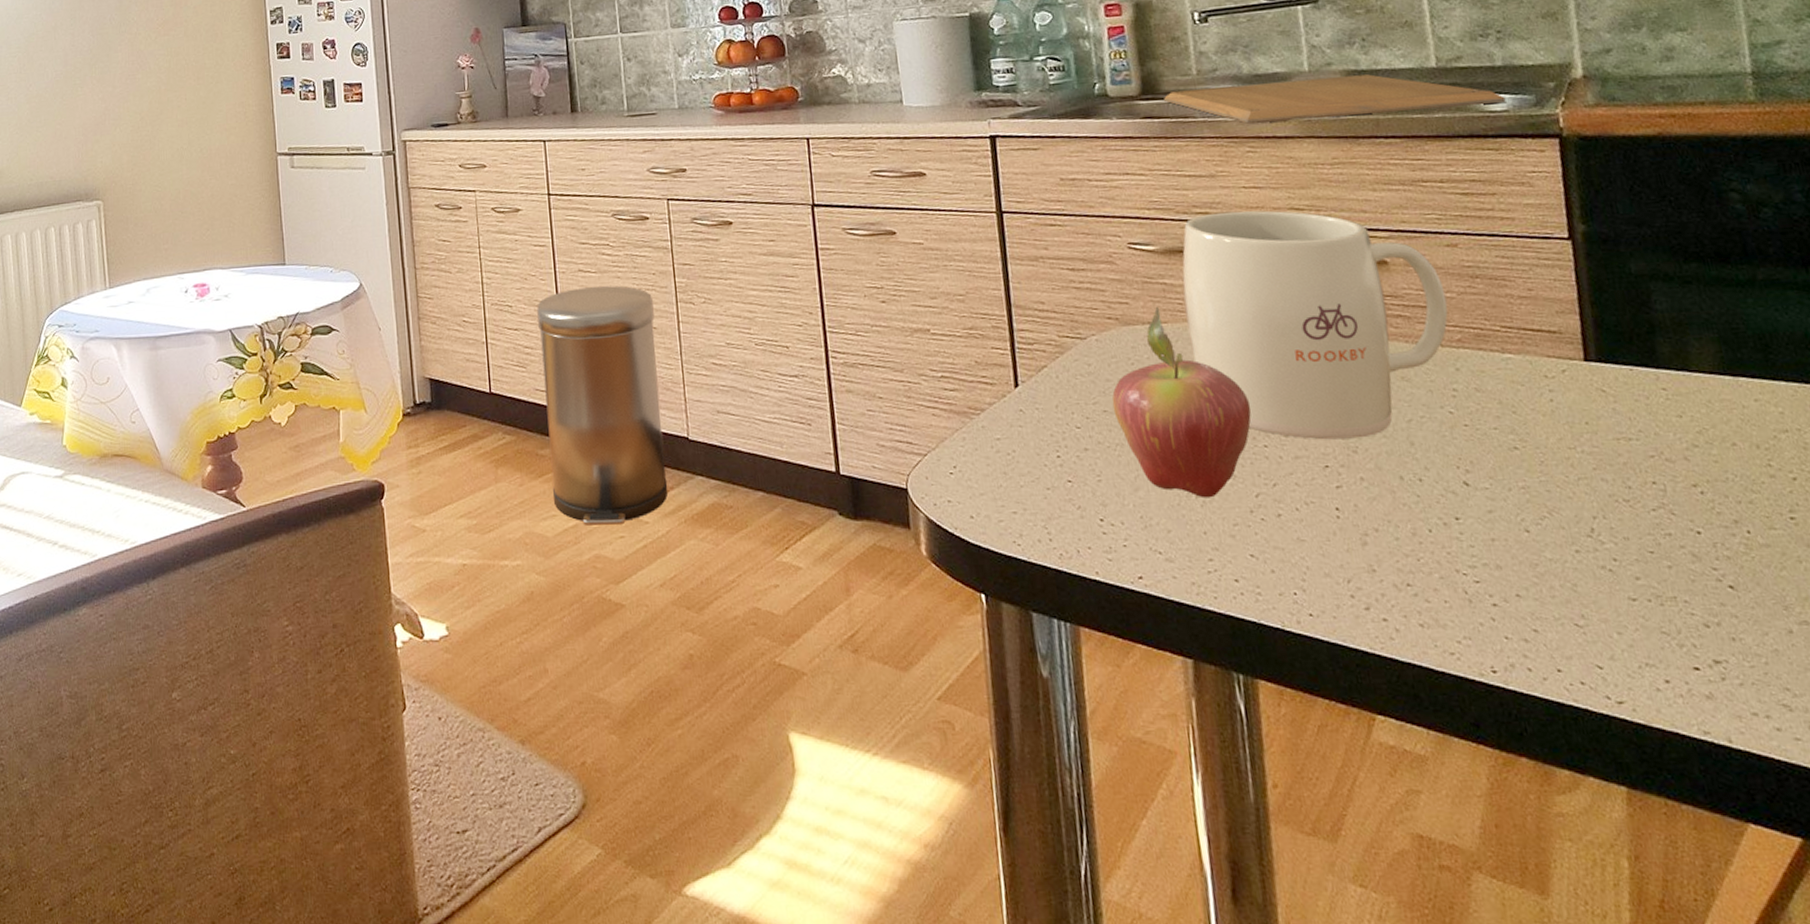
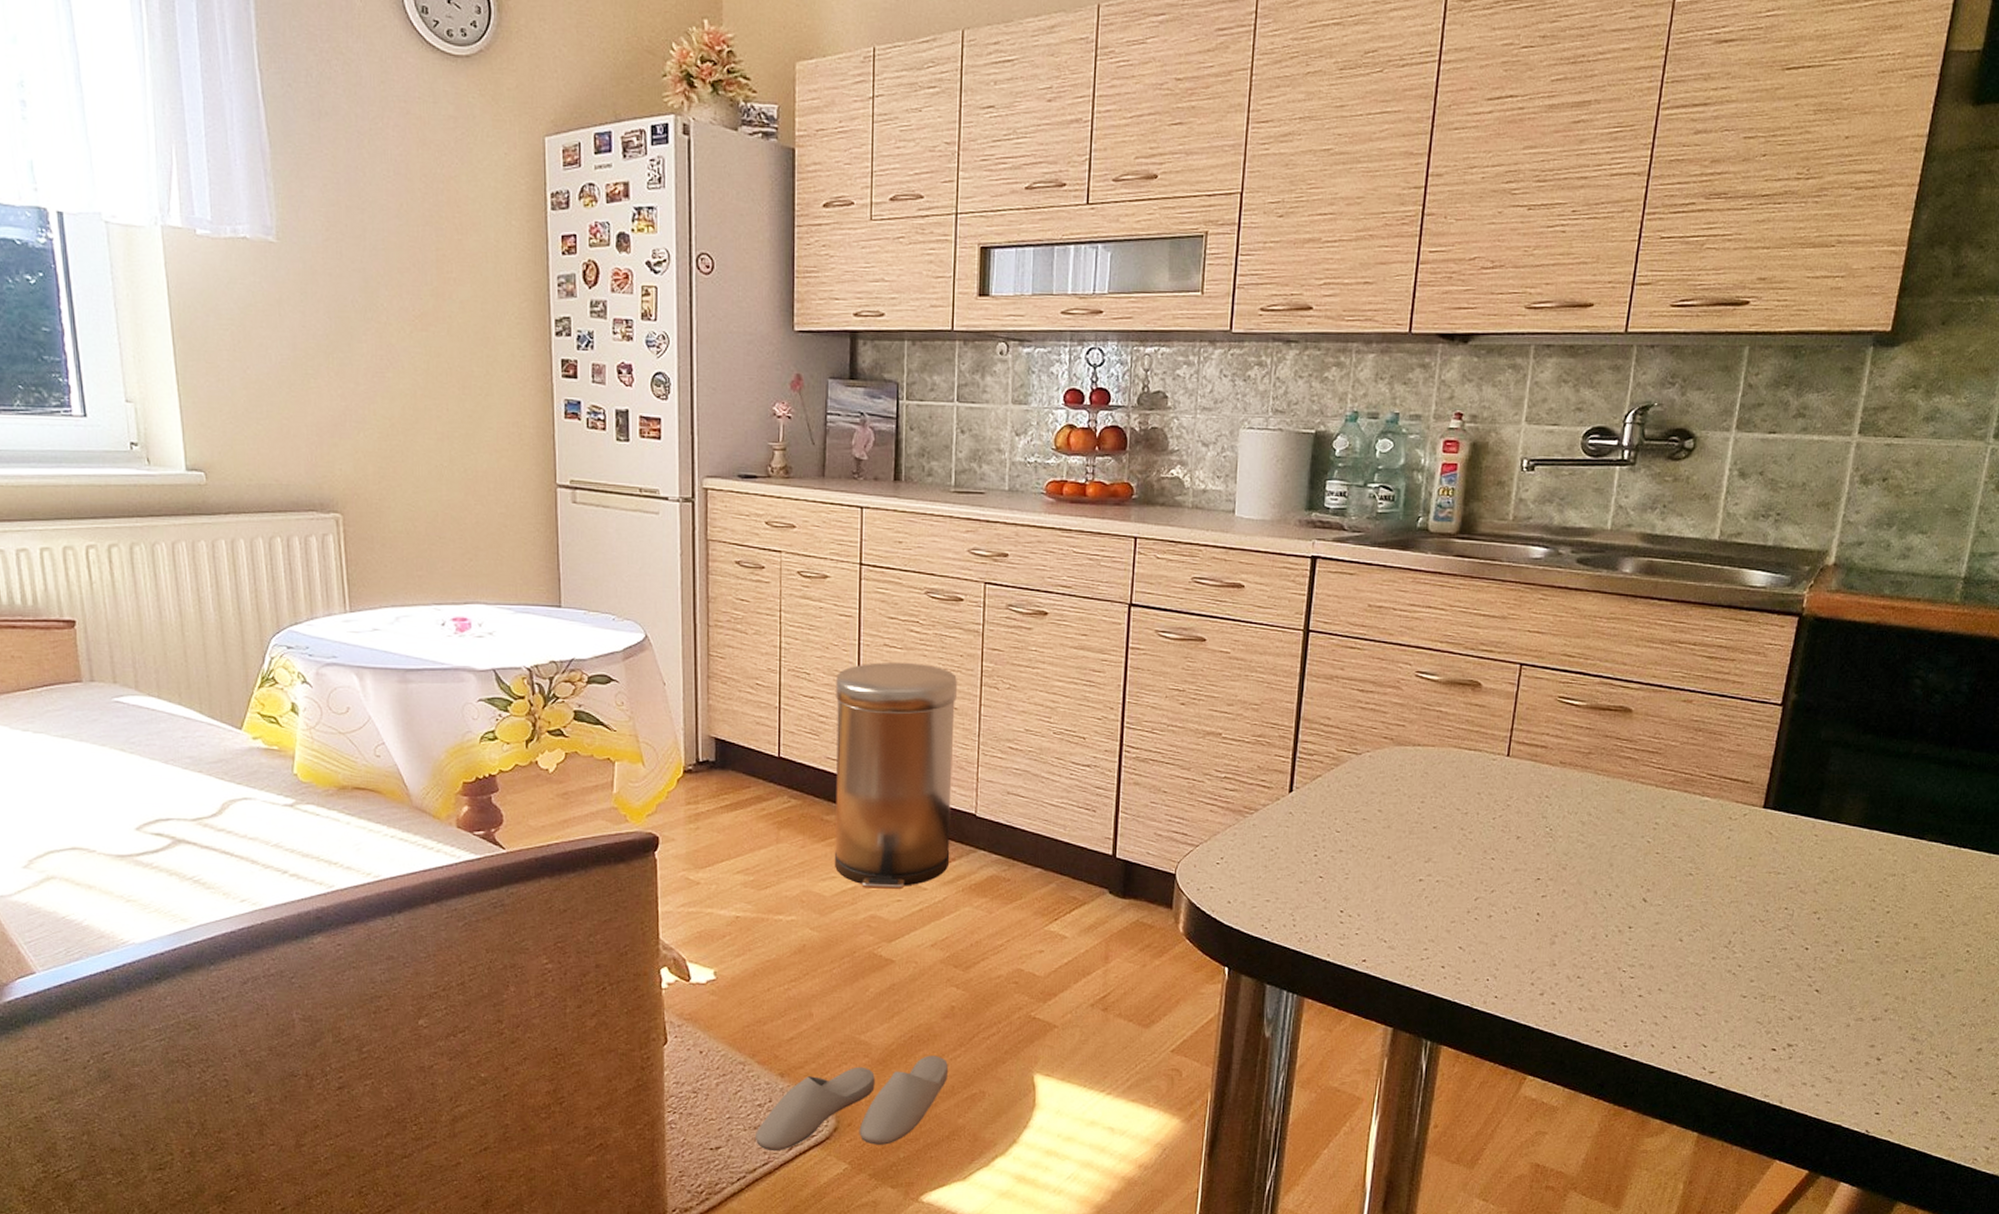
slippers: none [501,714,696,834] -> present [754,1055,948,1152]
fruit: present [1111,306,1252,498] -> none [1371,731,1489,899]
chopping board: present [1164,74,1506,124] -> none [1478,534,1767,580]
mug: present [1182,210,1448,440] -> none [1450,651,1672,858]

